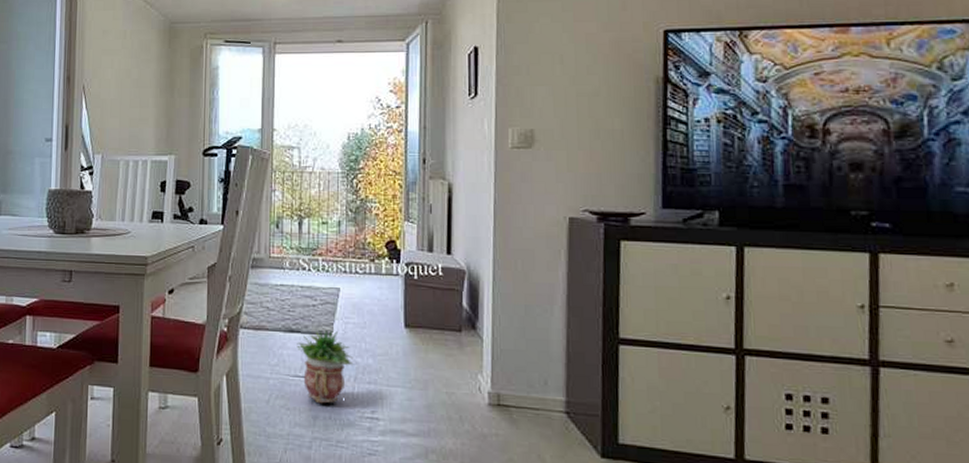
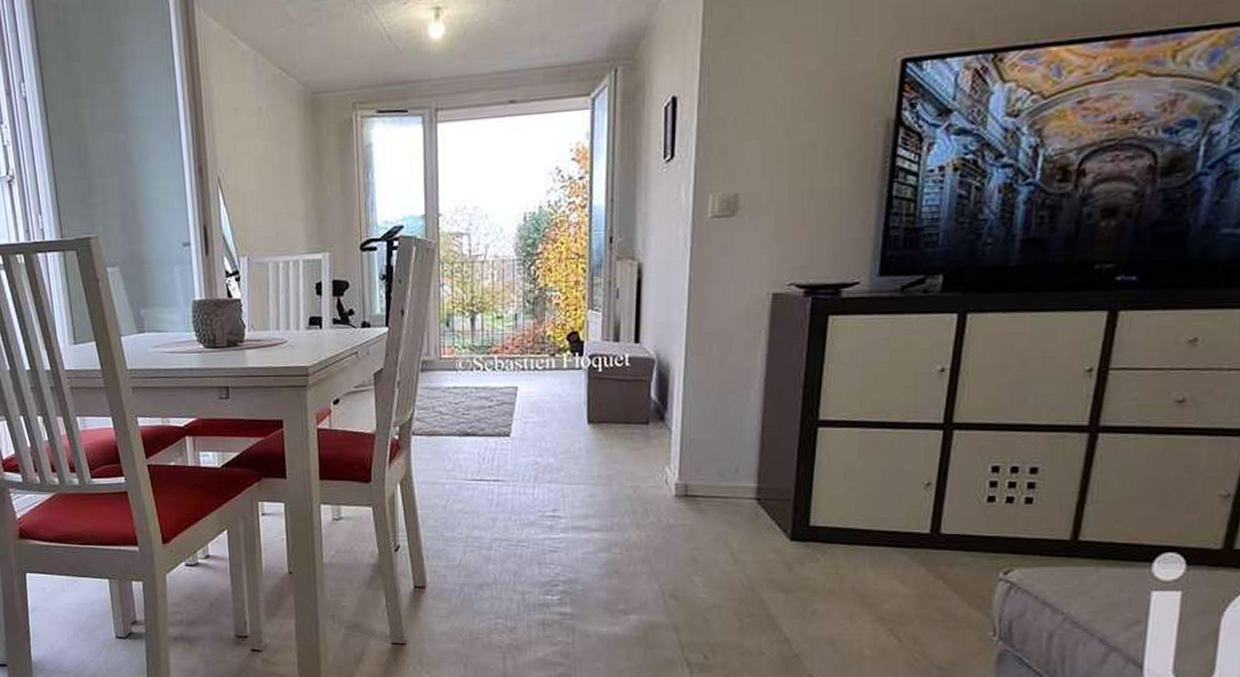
potted plant: present [297,329,354,404] -> none [473,431,534,506]

